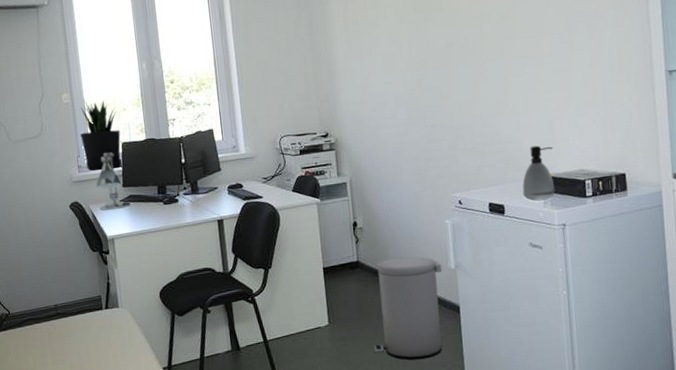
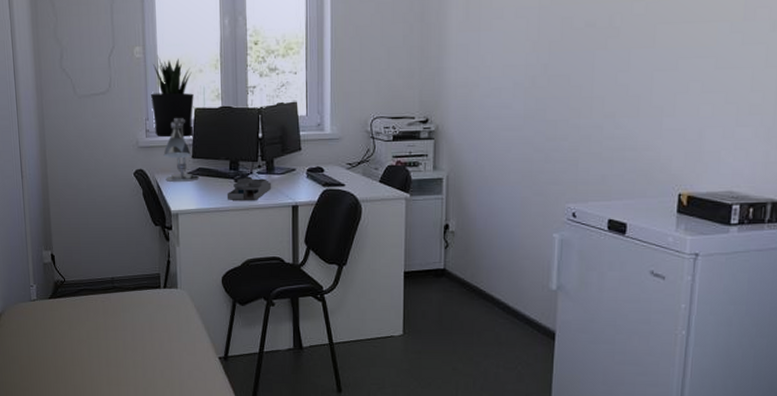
desk organizer: none [157,198,198,221] -> present [226,177,272,200]
pedal bin: present [373,256,442,360] -> none [450,270,541,386]
soap dispenser: present [522,145,556,202] -> none [651,157,699,224]

